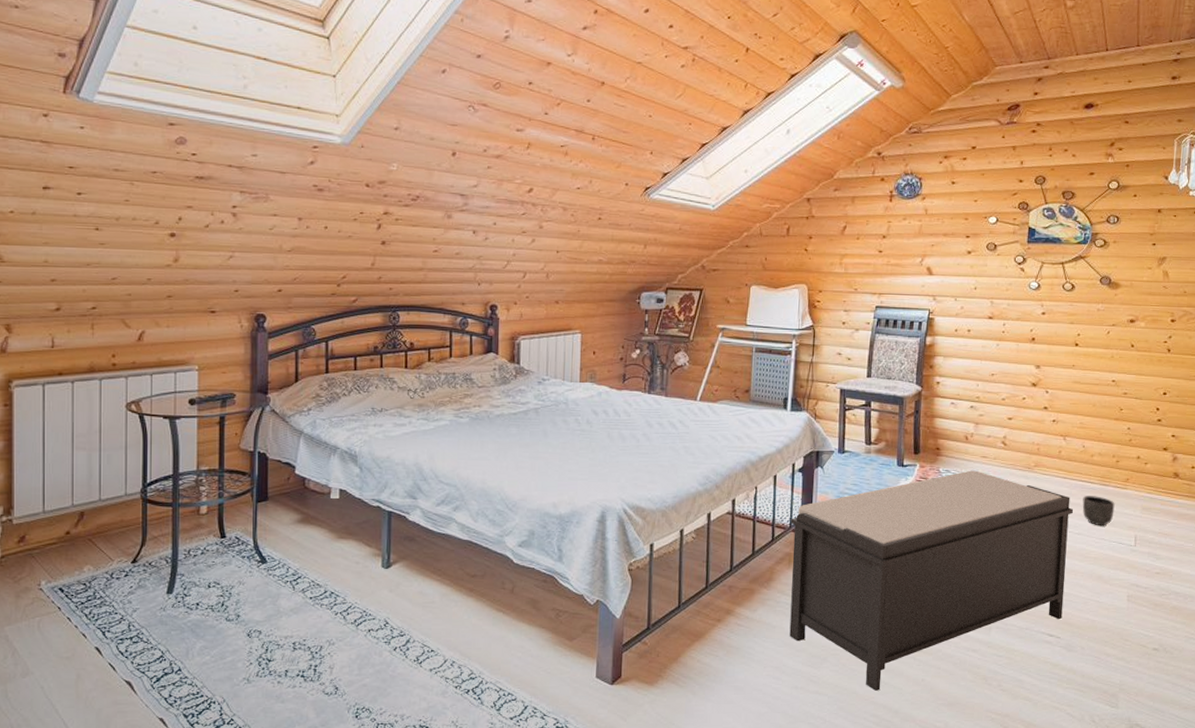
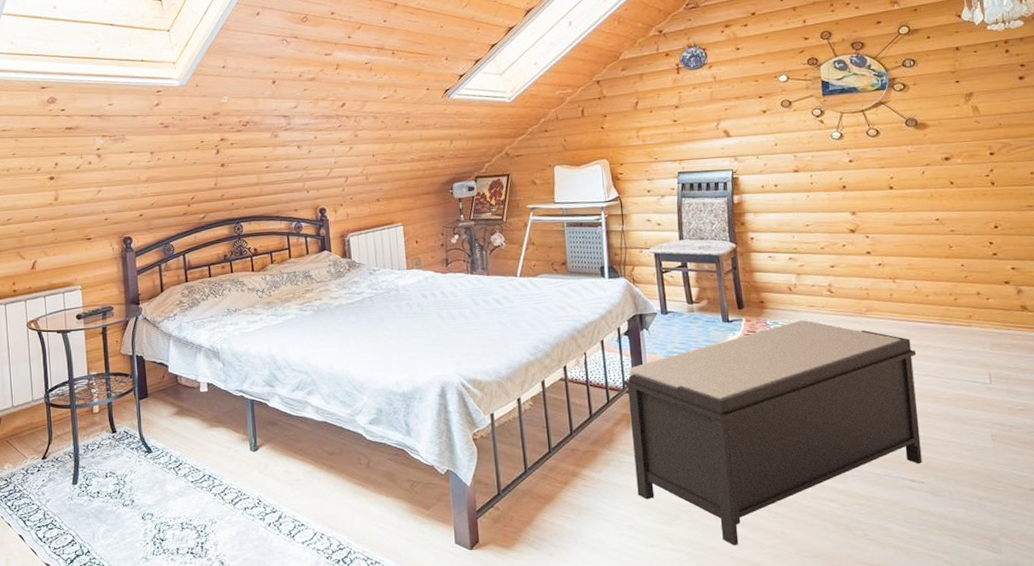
planter: present [1082,496,1115,526] -> none [924,335,962,366]

